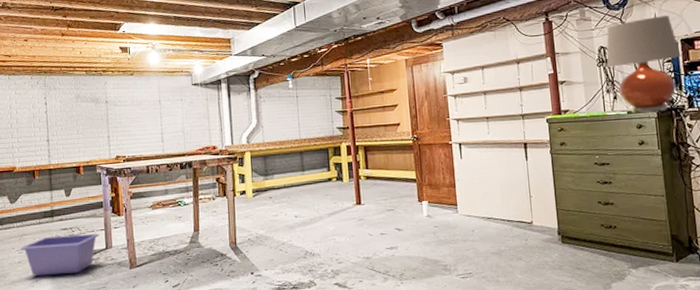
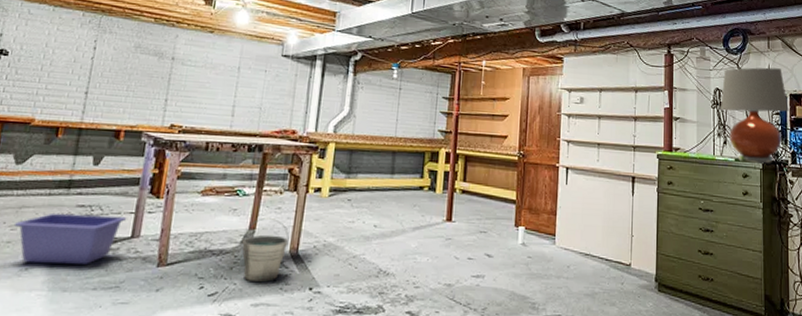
bucket: none [190,220,228,273] -> present [241,218,290,283]

